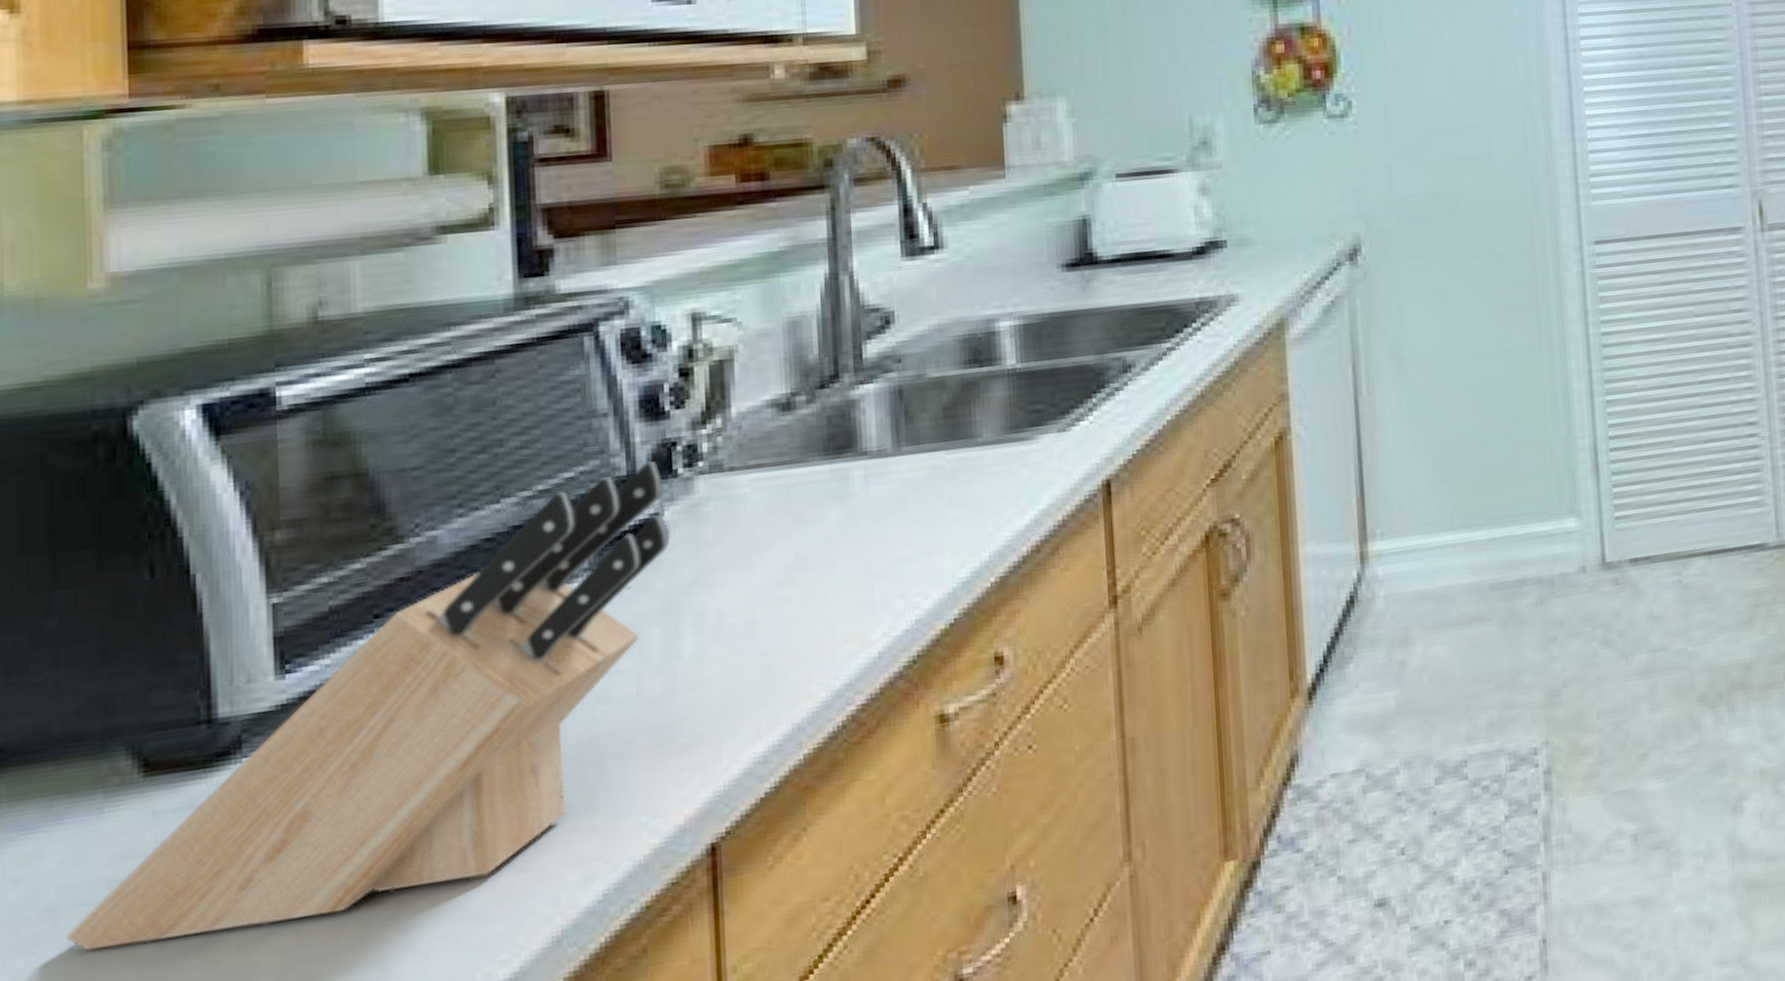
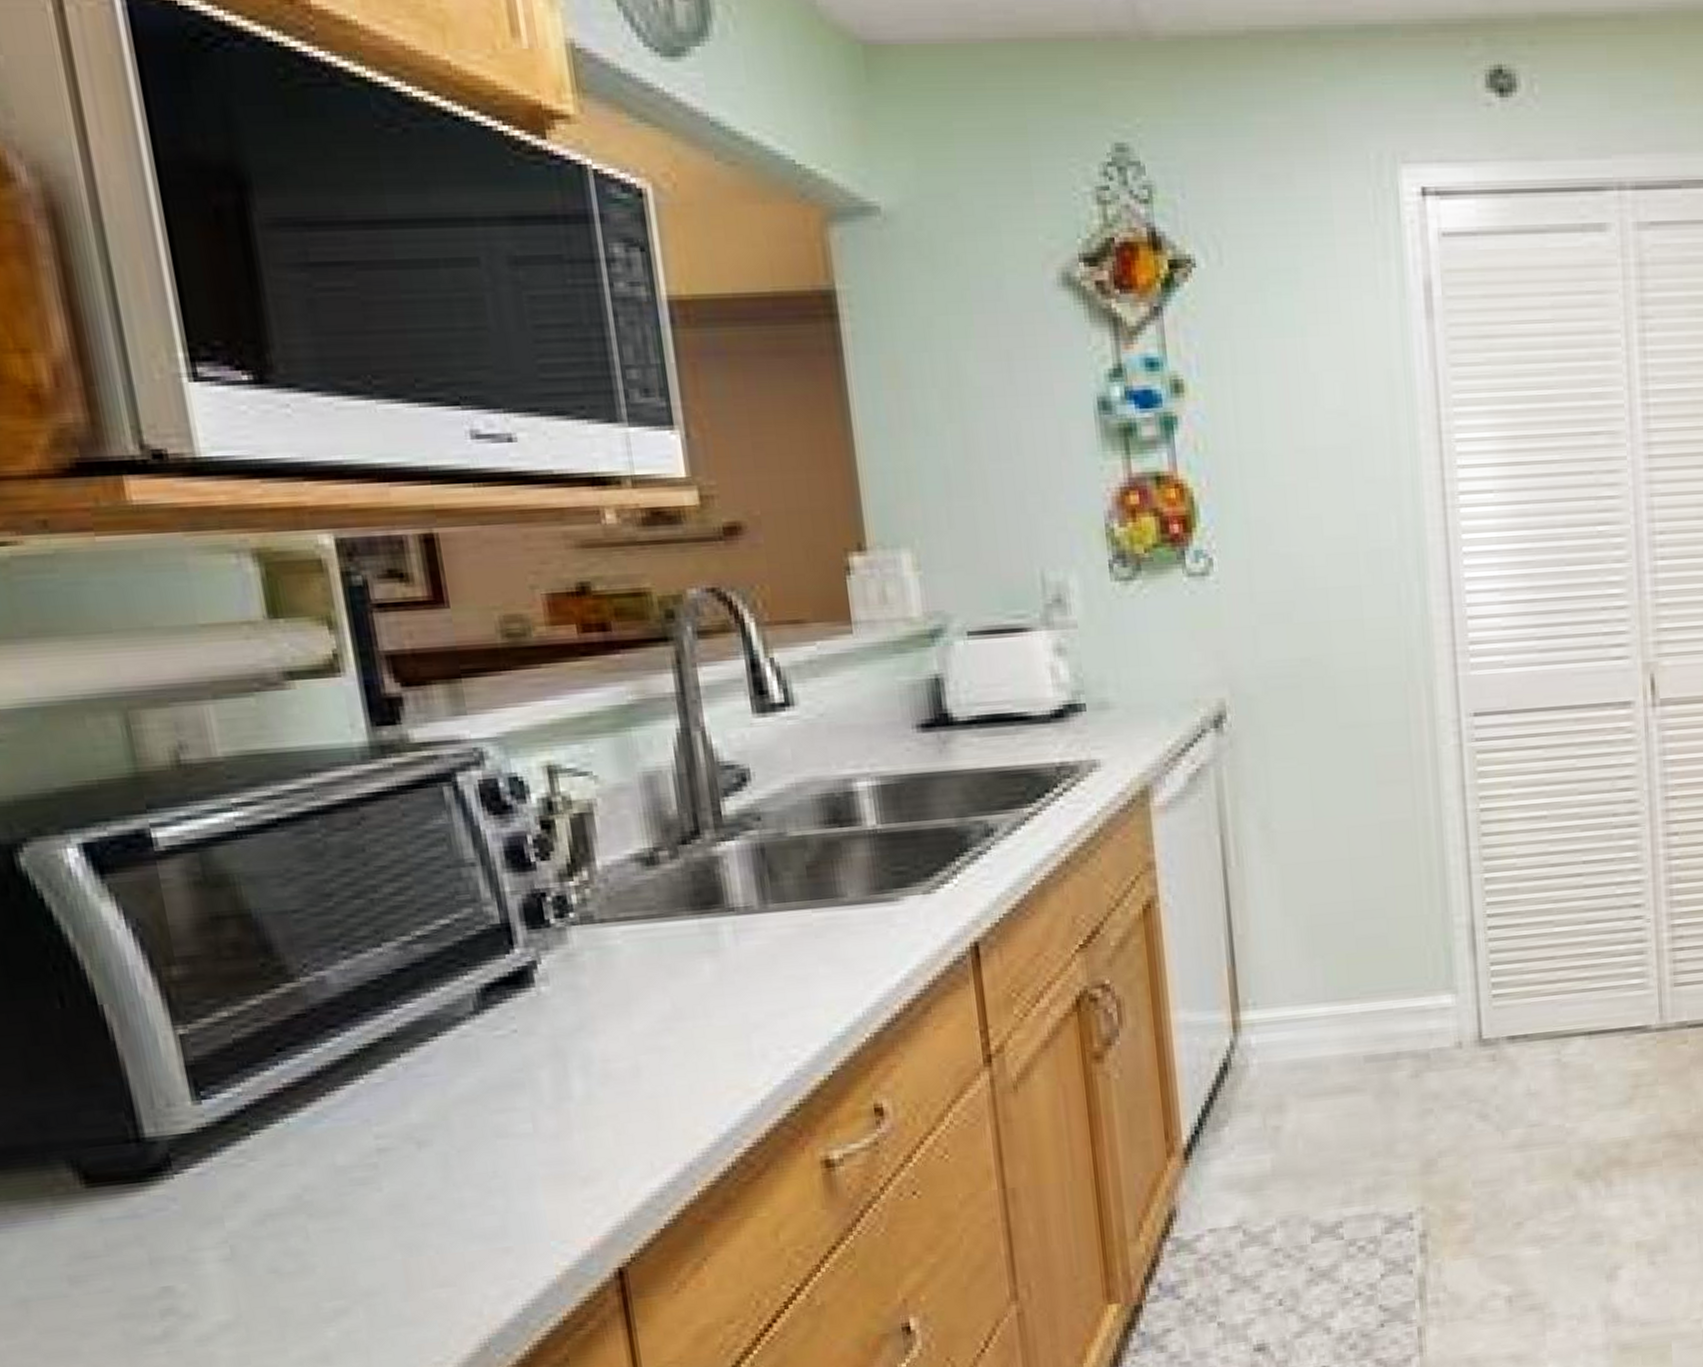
knife block: present [64,460,669,951] -> none [39,910,549,1337]

